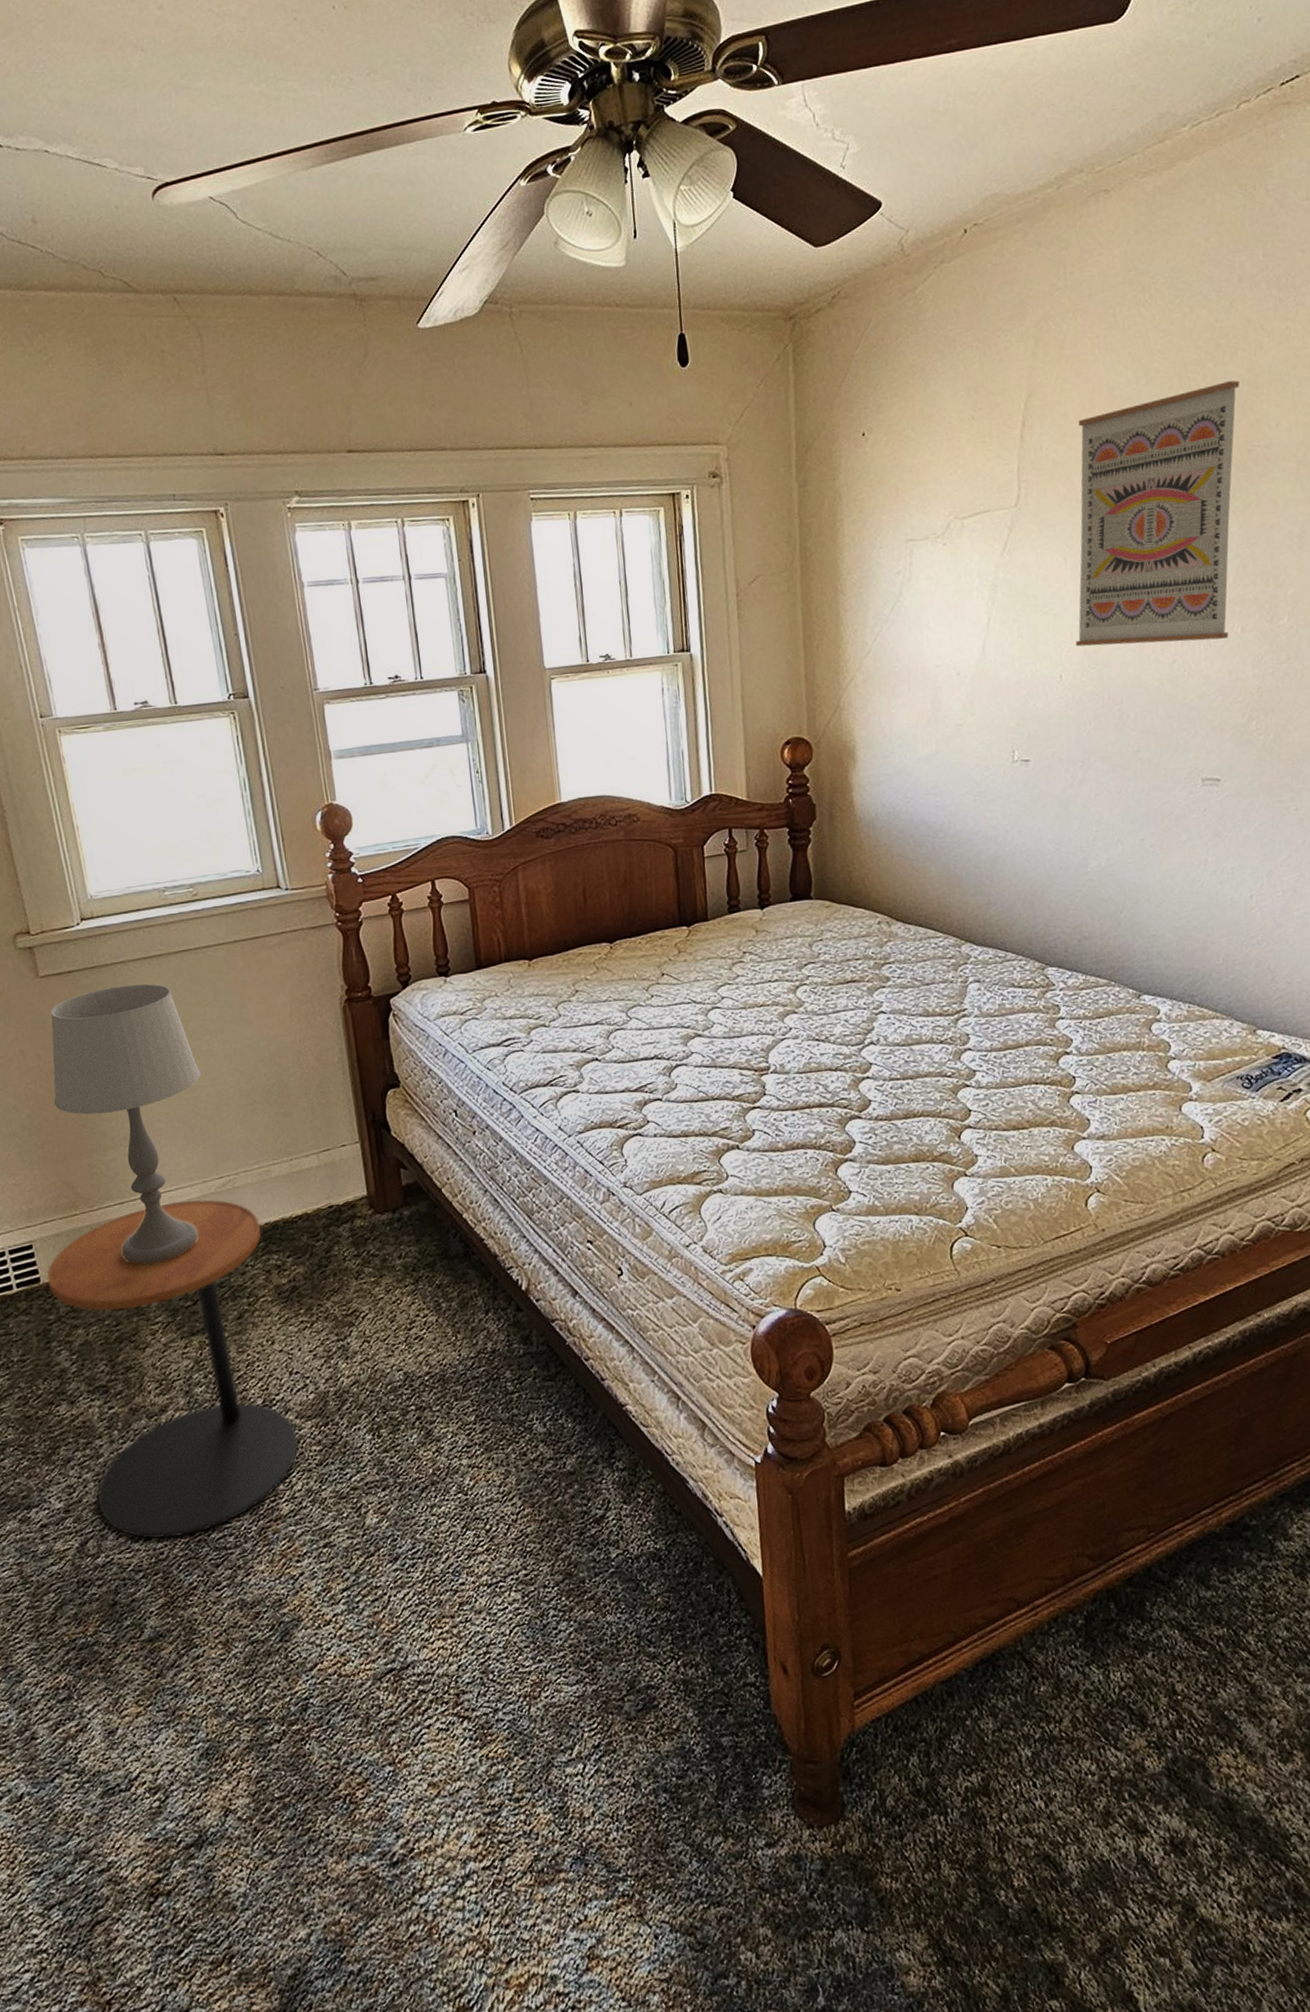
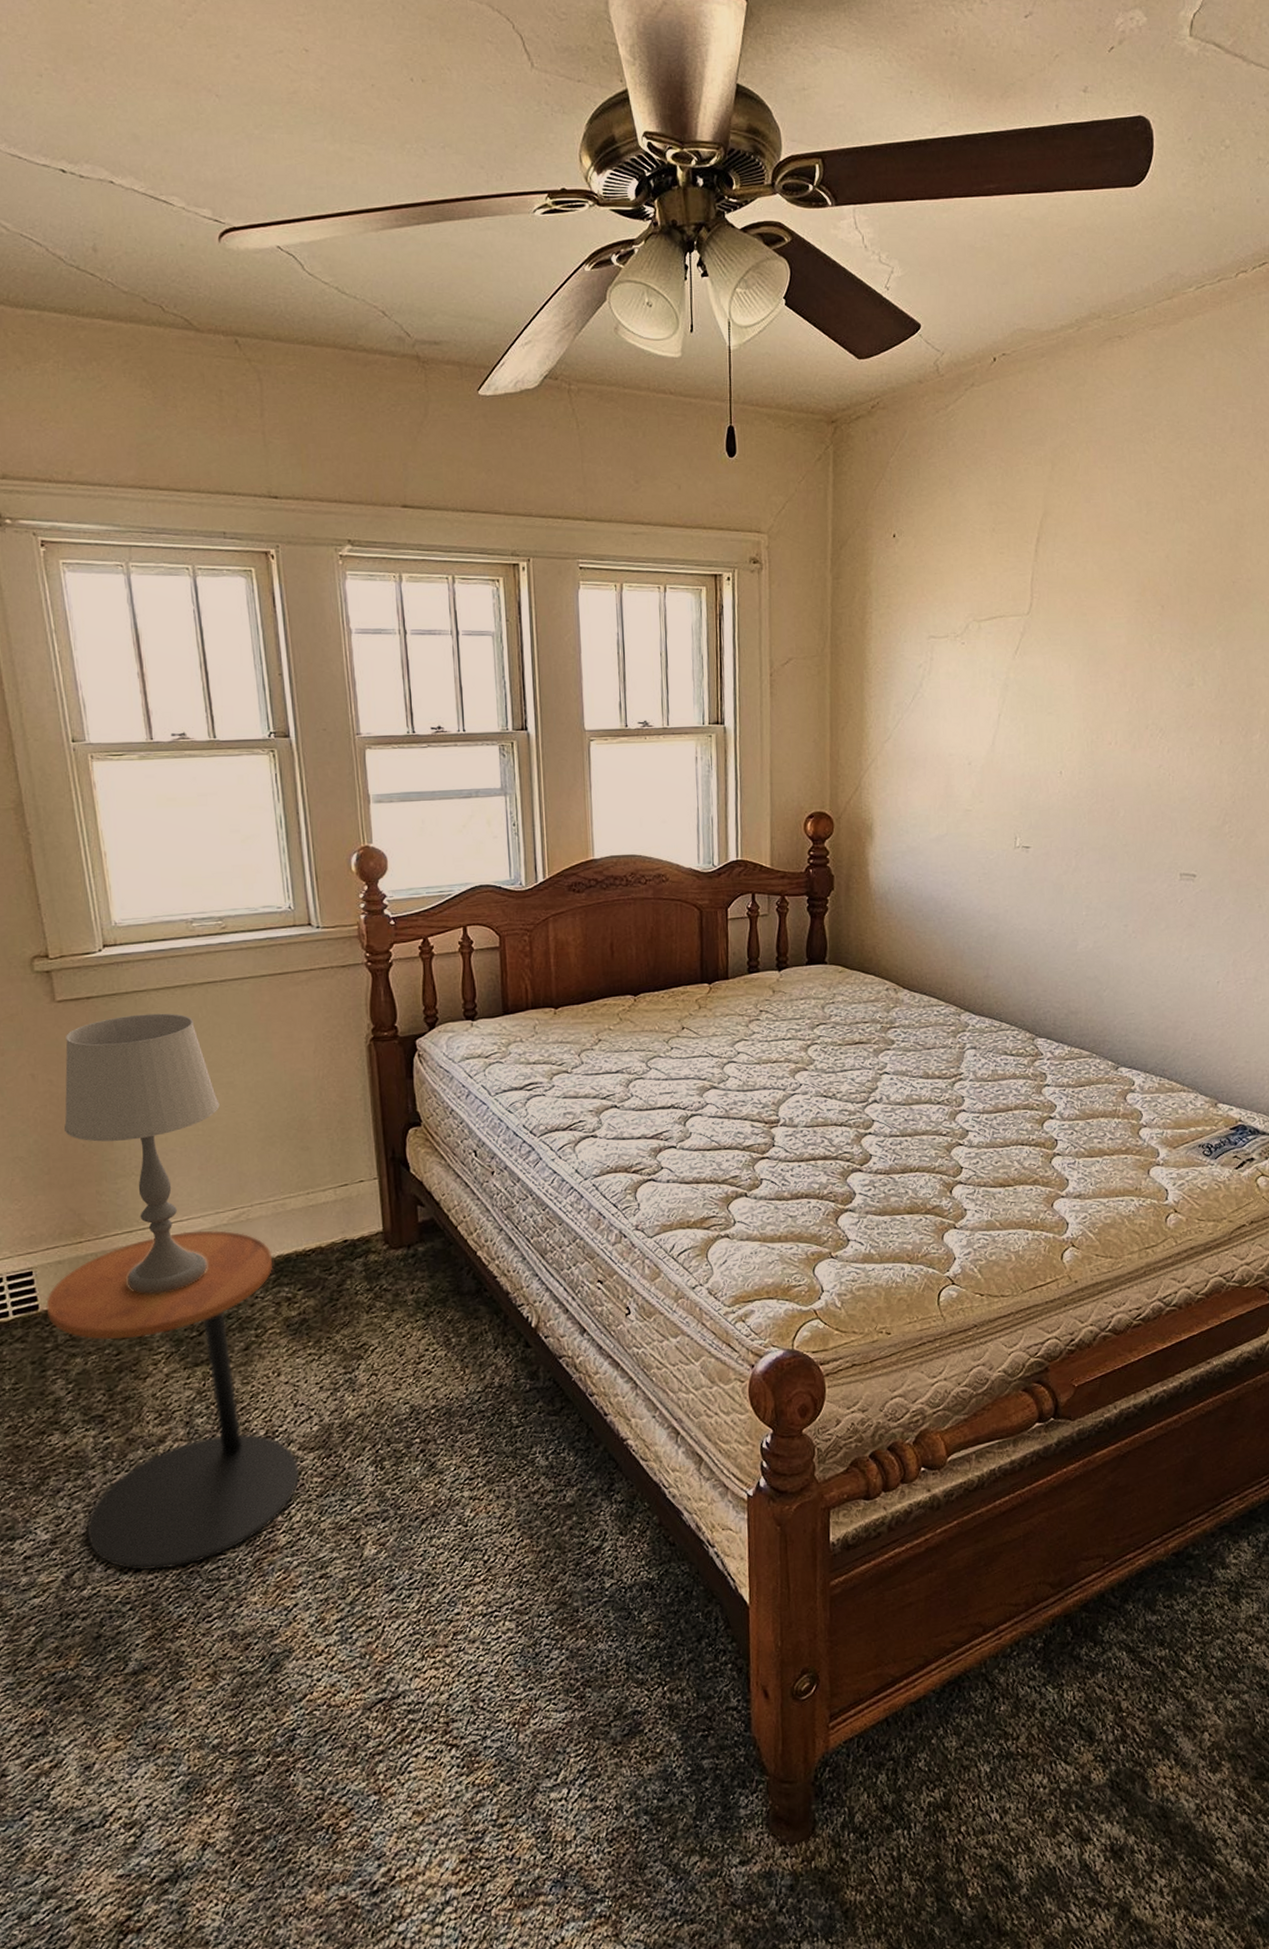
wall art: present [1075,380,1240,647] -> none [1075,518,1228,749]

